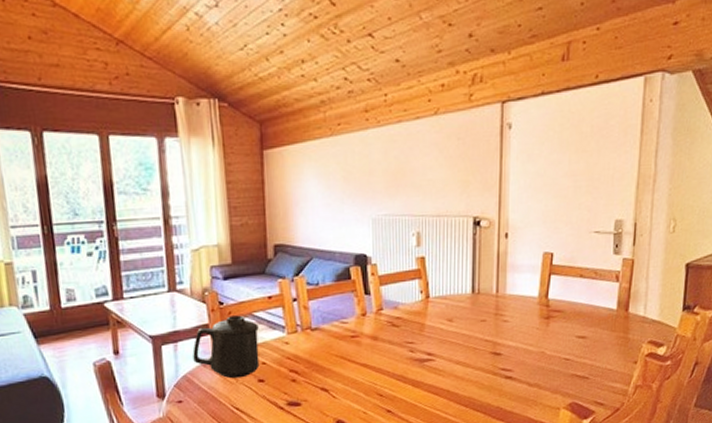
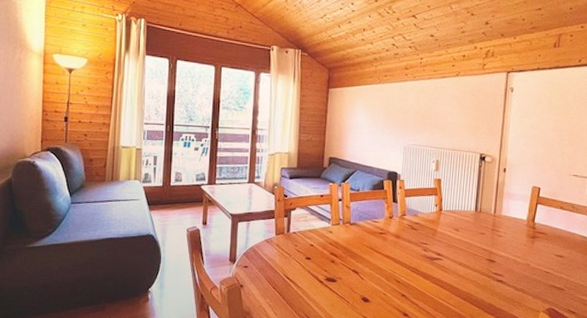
mug: present [192,315,260,379] -> none [260,206,311,255]

